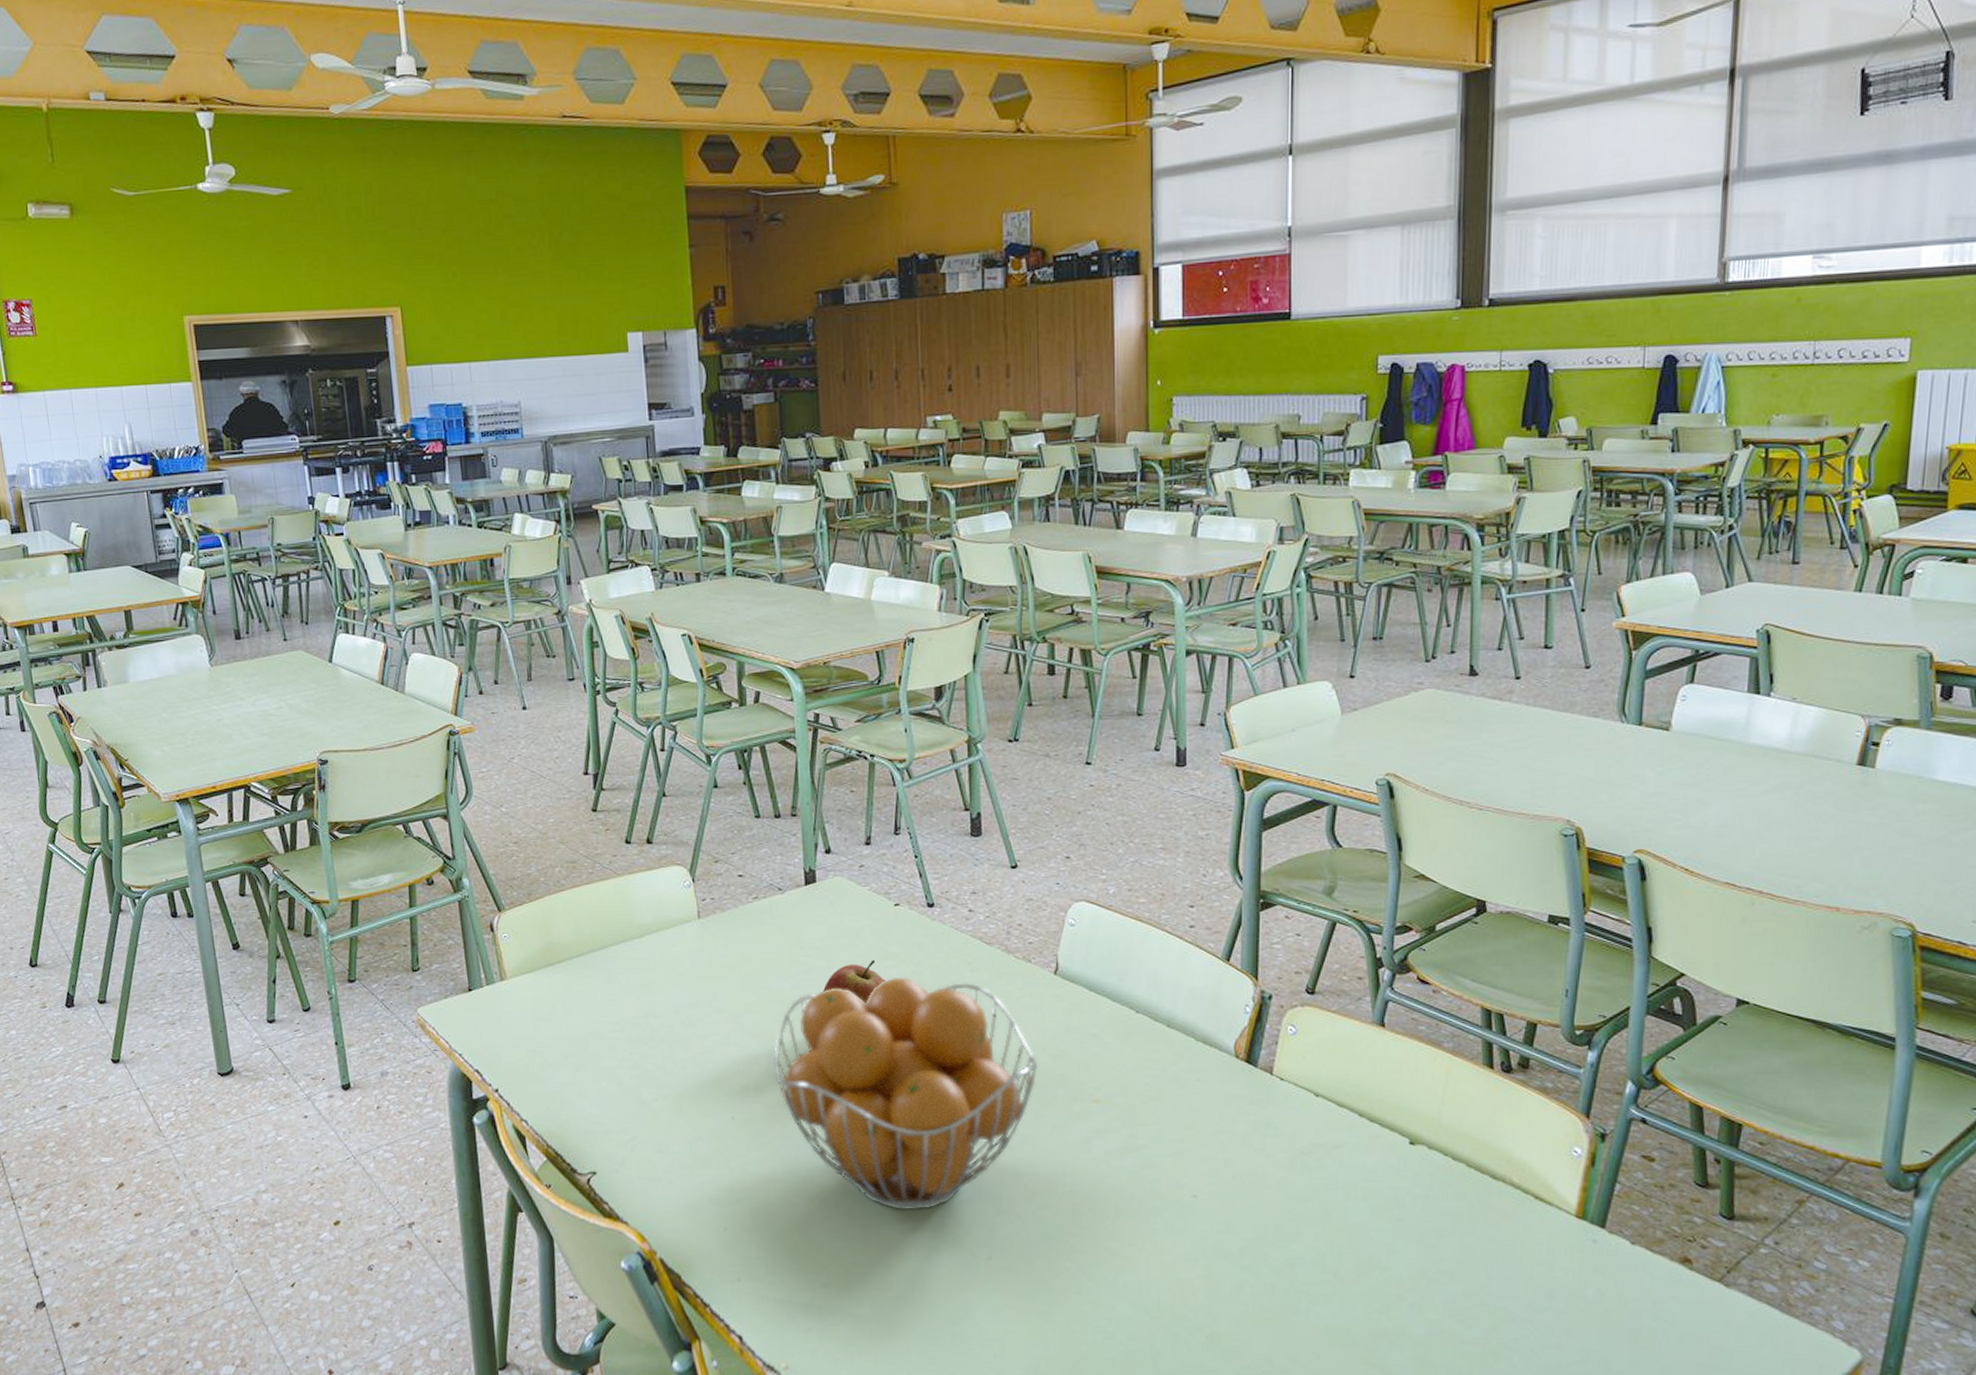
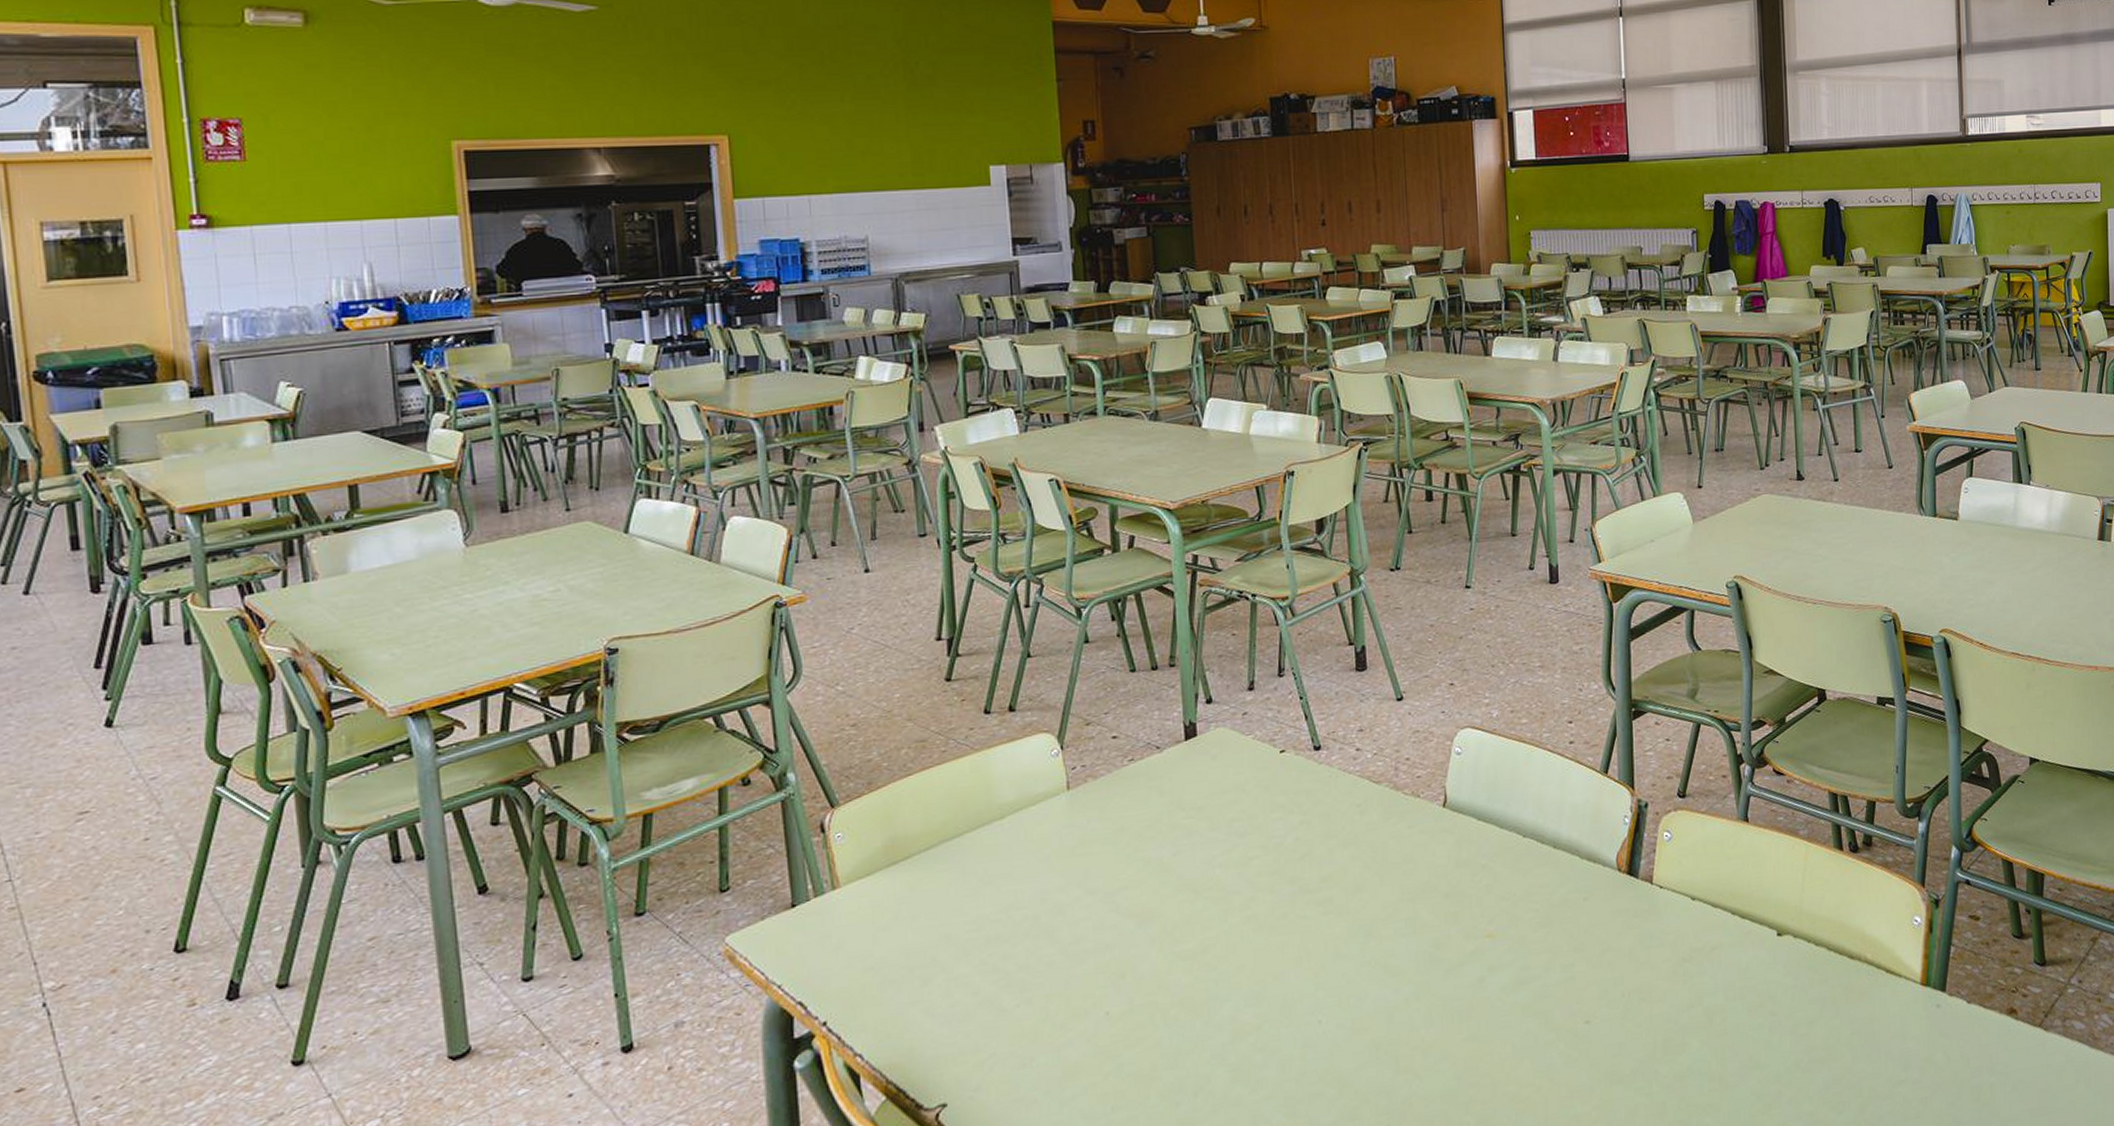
fruit basket: present [773,977,1039,1211] -> none [1152,826,1431,1090]
apple: present [823,959,886,1005] -> none [1206,813,1273,864]

